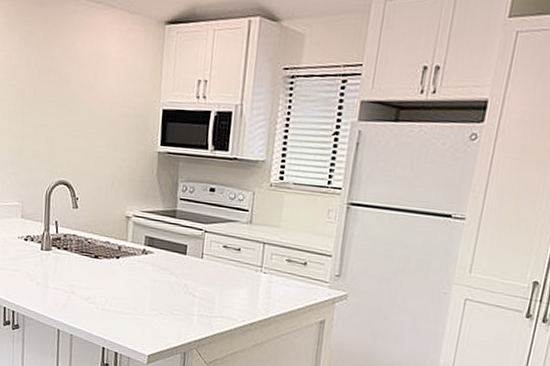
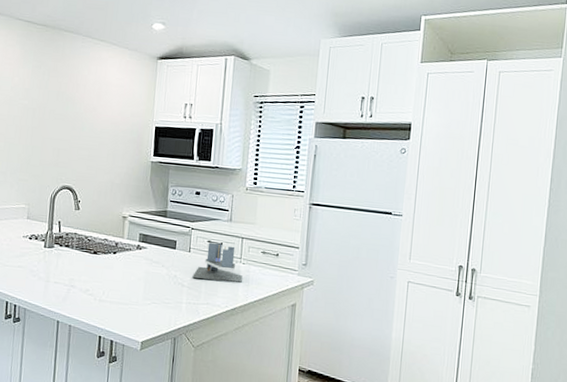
utensil holder: none [205,248,263,295] -> present [192,242,243,283]

